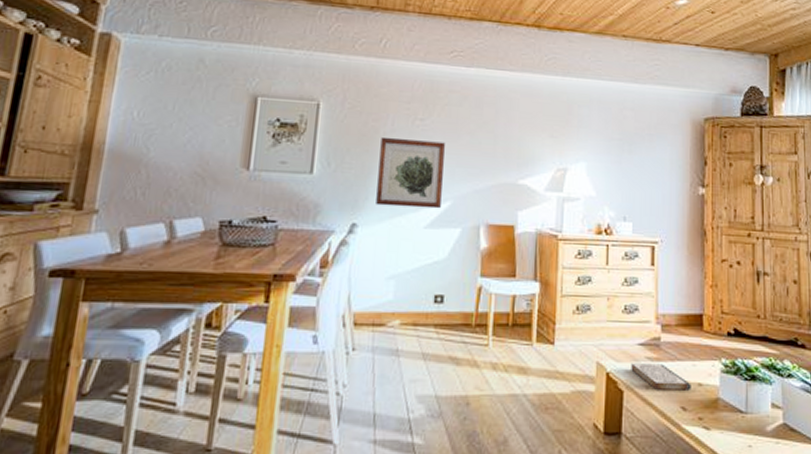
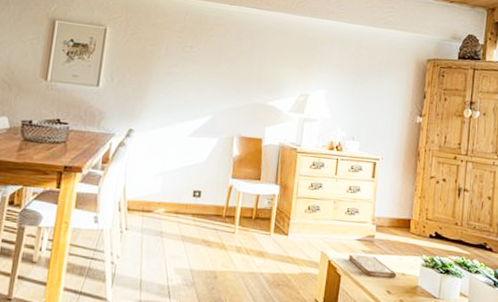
wall art: present [376,136,445,209] -> none [149,59,209,122]

